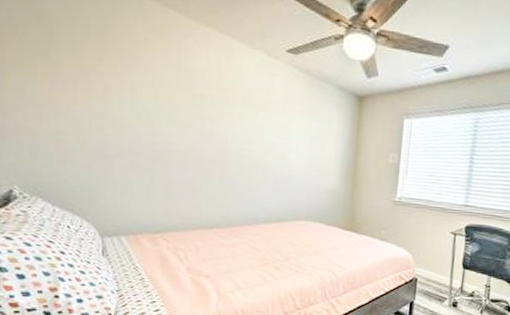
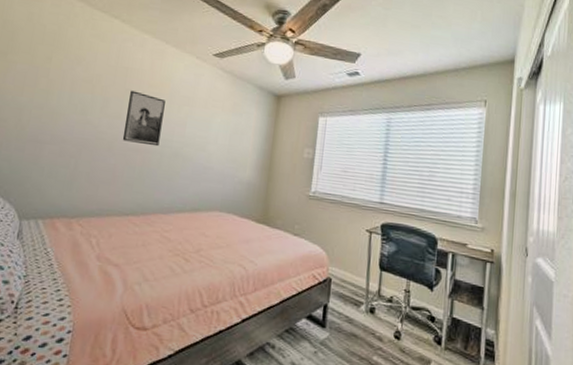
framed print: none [196,95,238,157] -> present [122,90,165,147]

